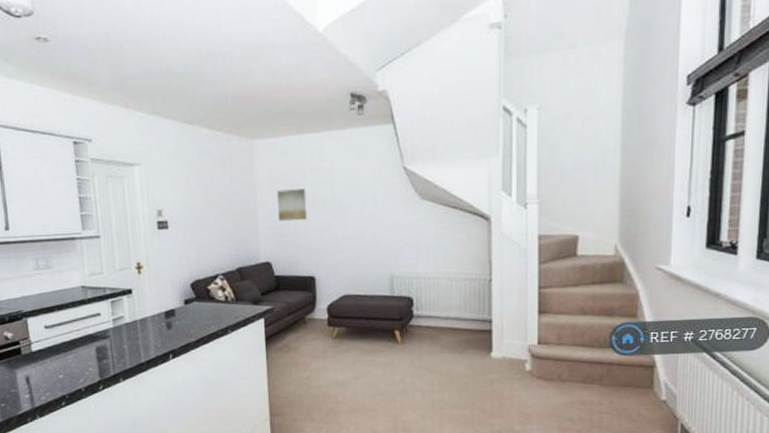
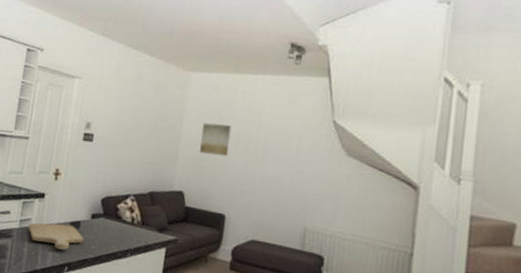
chopping board: none [122,315,182,340] -> present [28,222,84,250]

